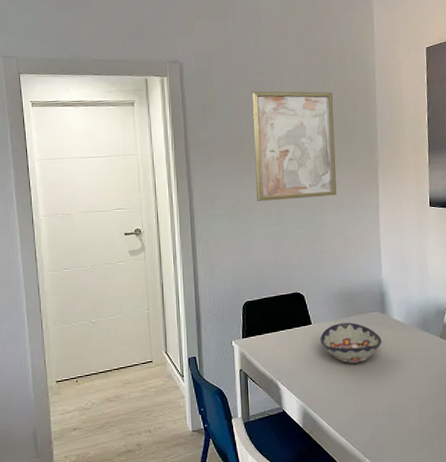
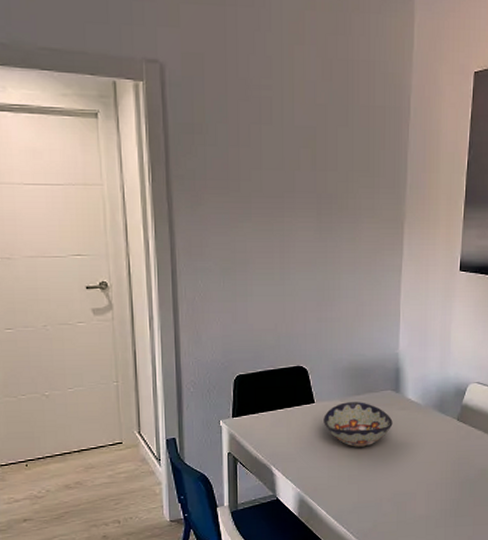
wall art: present [251,91,337,202] -> none [254,110,356,255]

